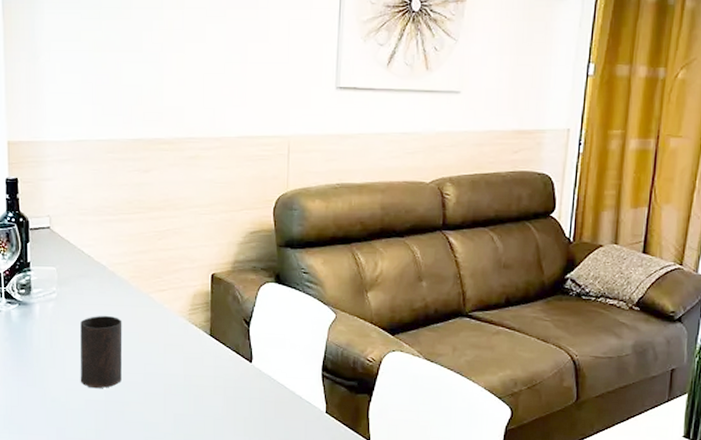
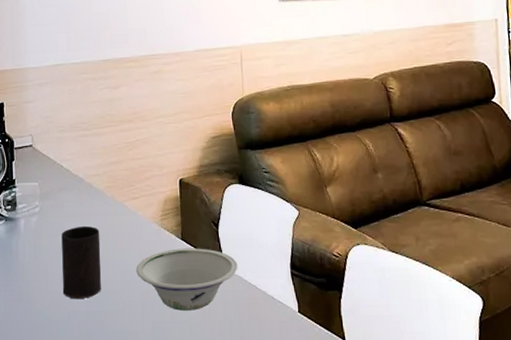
bowl: none [160,344,267,406] -> present [136,248,238,311]

